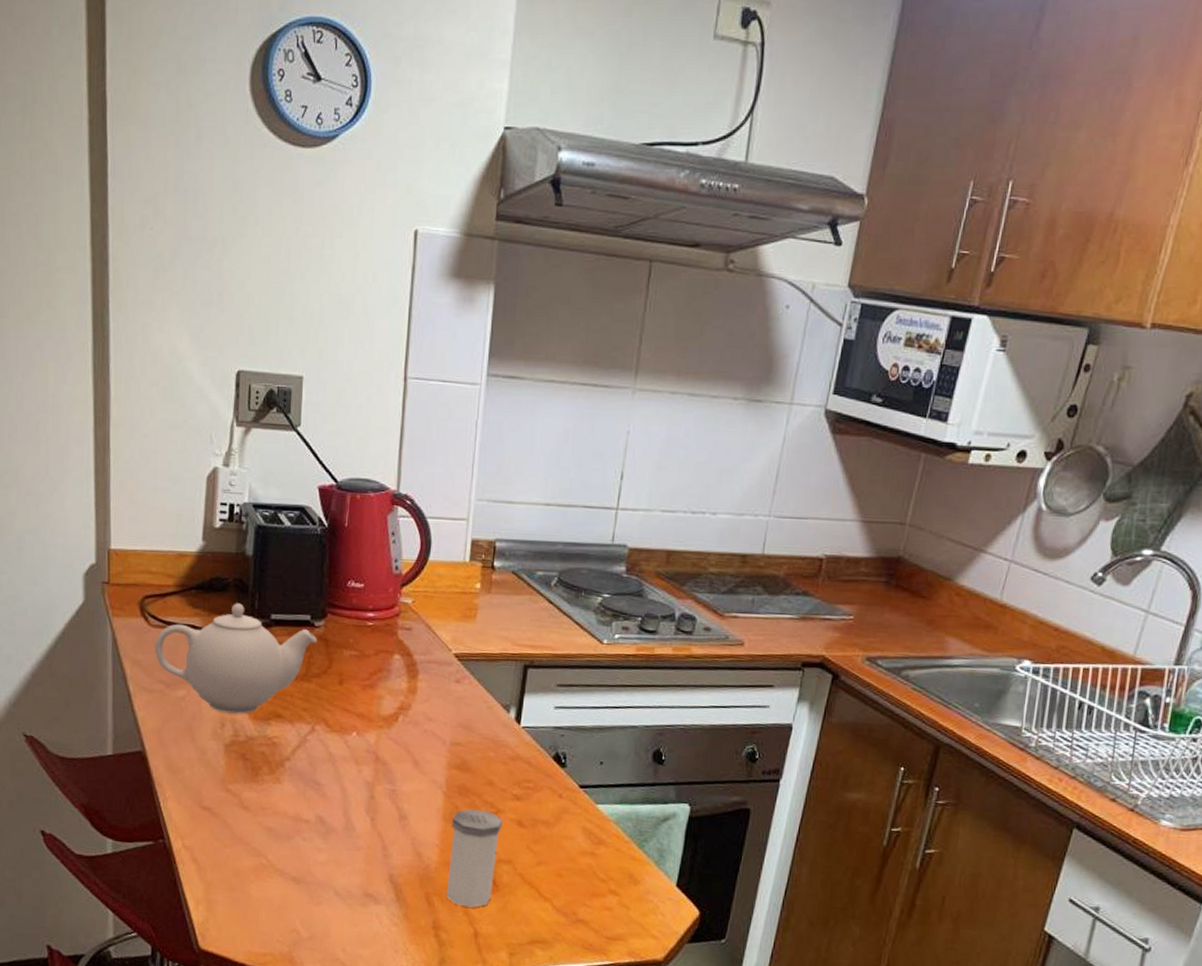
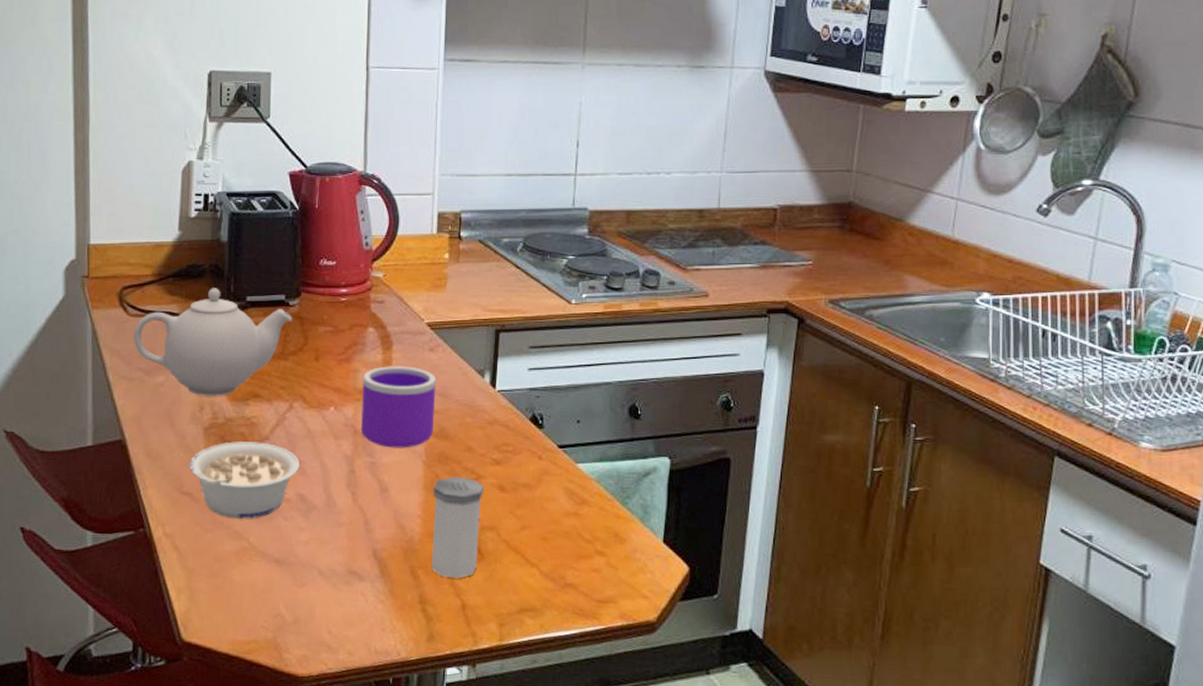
legume: none [209,760,321,837] -> present [189,442,300,519]
mug: none [383,695,461,778] -> present [361,366,436,448]

